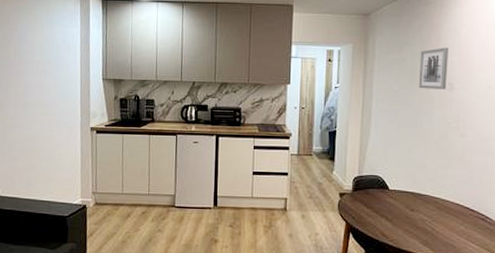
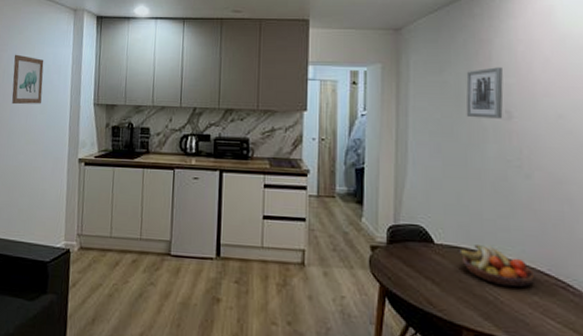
wall art: none [24,33,54,80] -> present [12,54,44,105]
fruit bowl: none [408,189,463,221] -> present [459,245,536,288]

